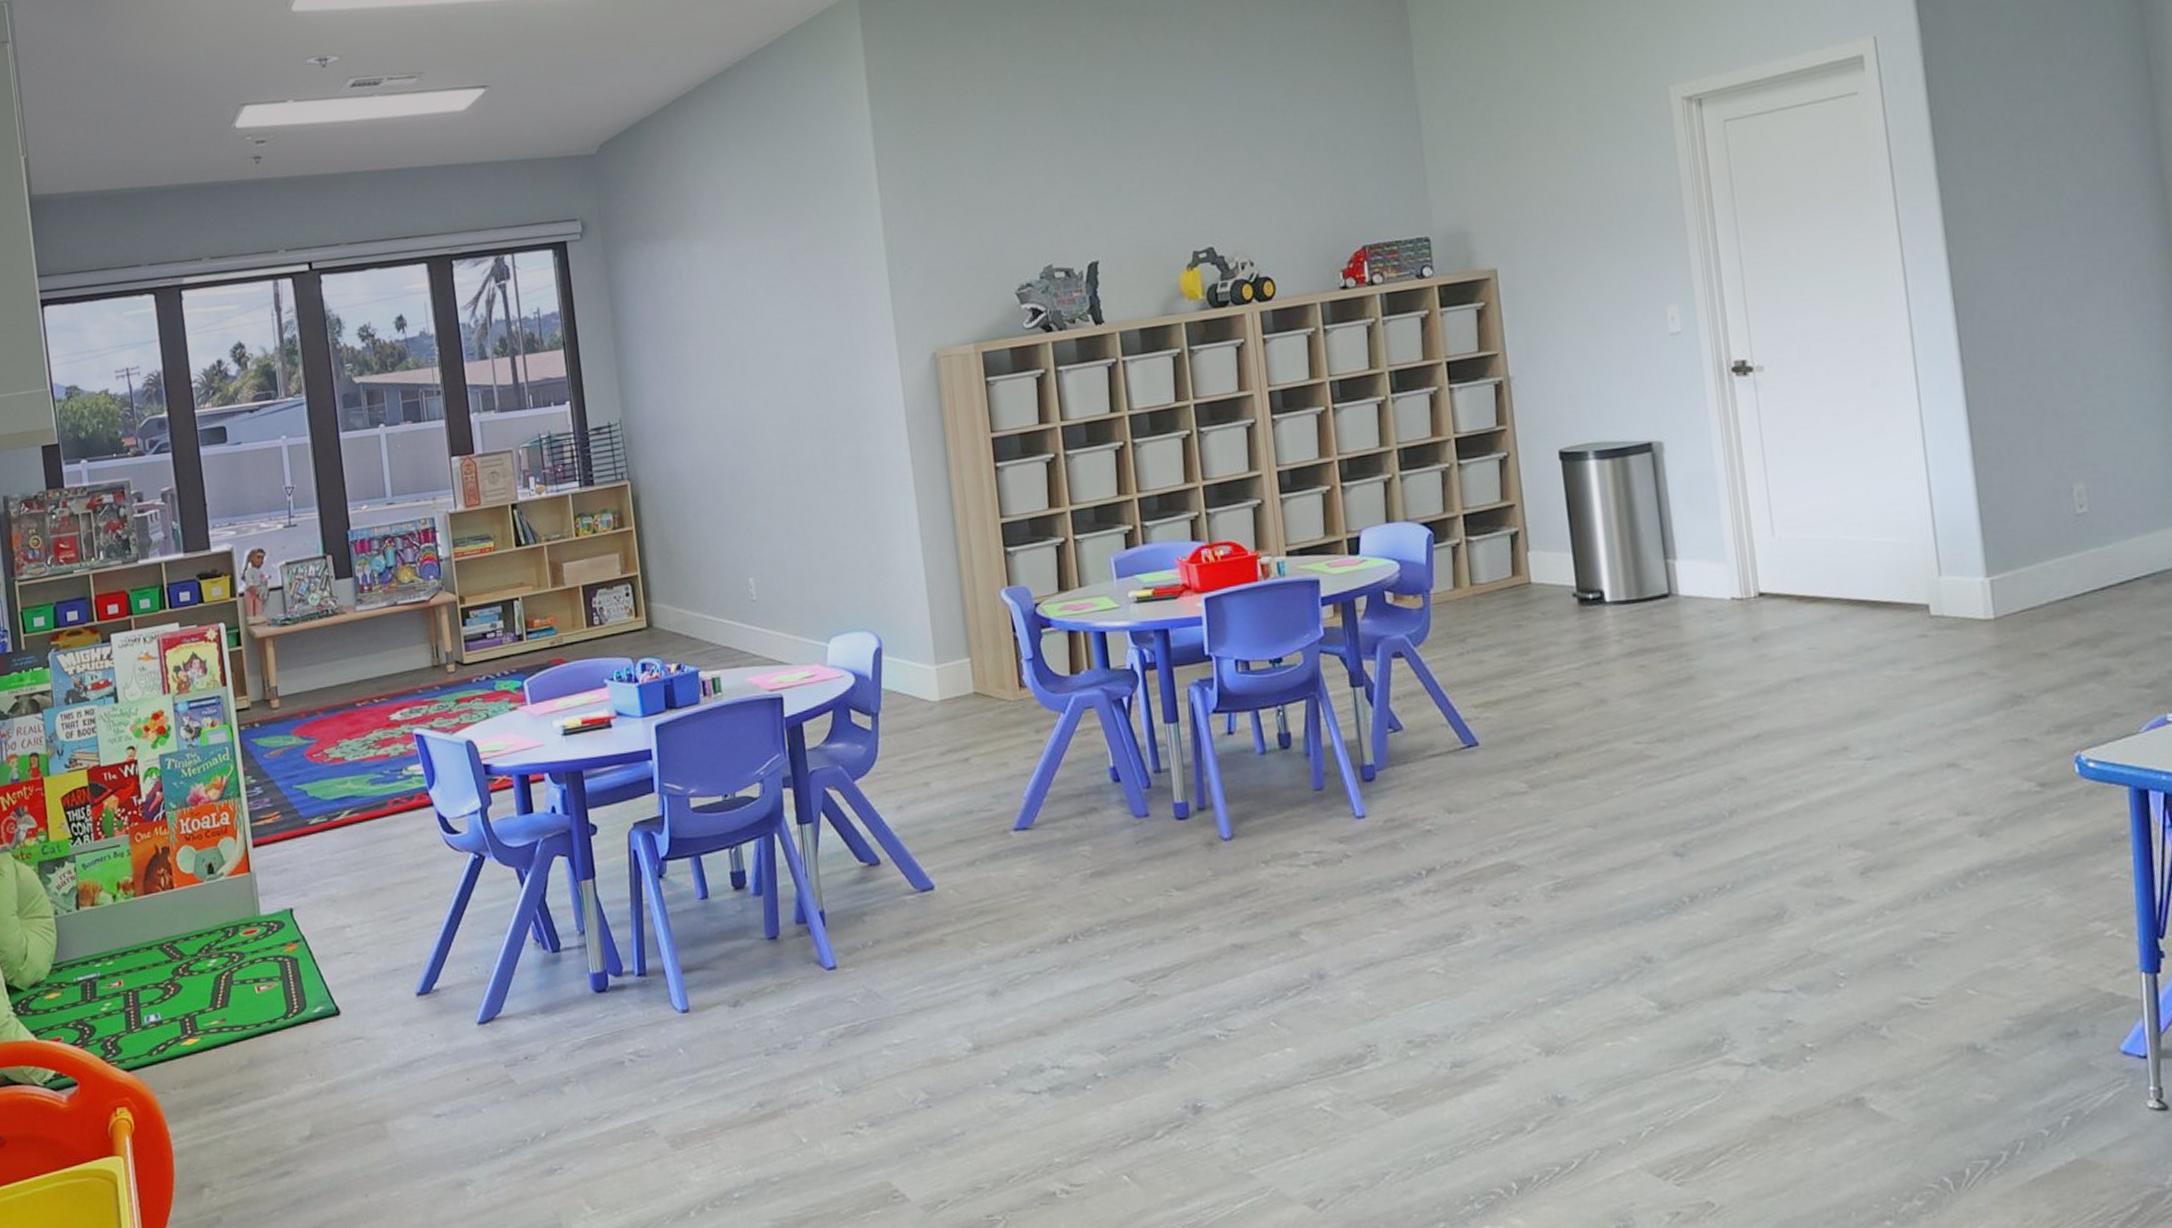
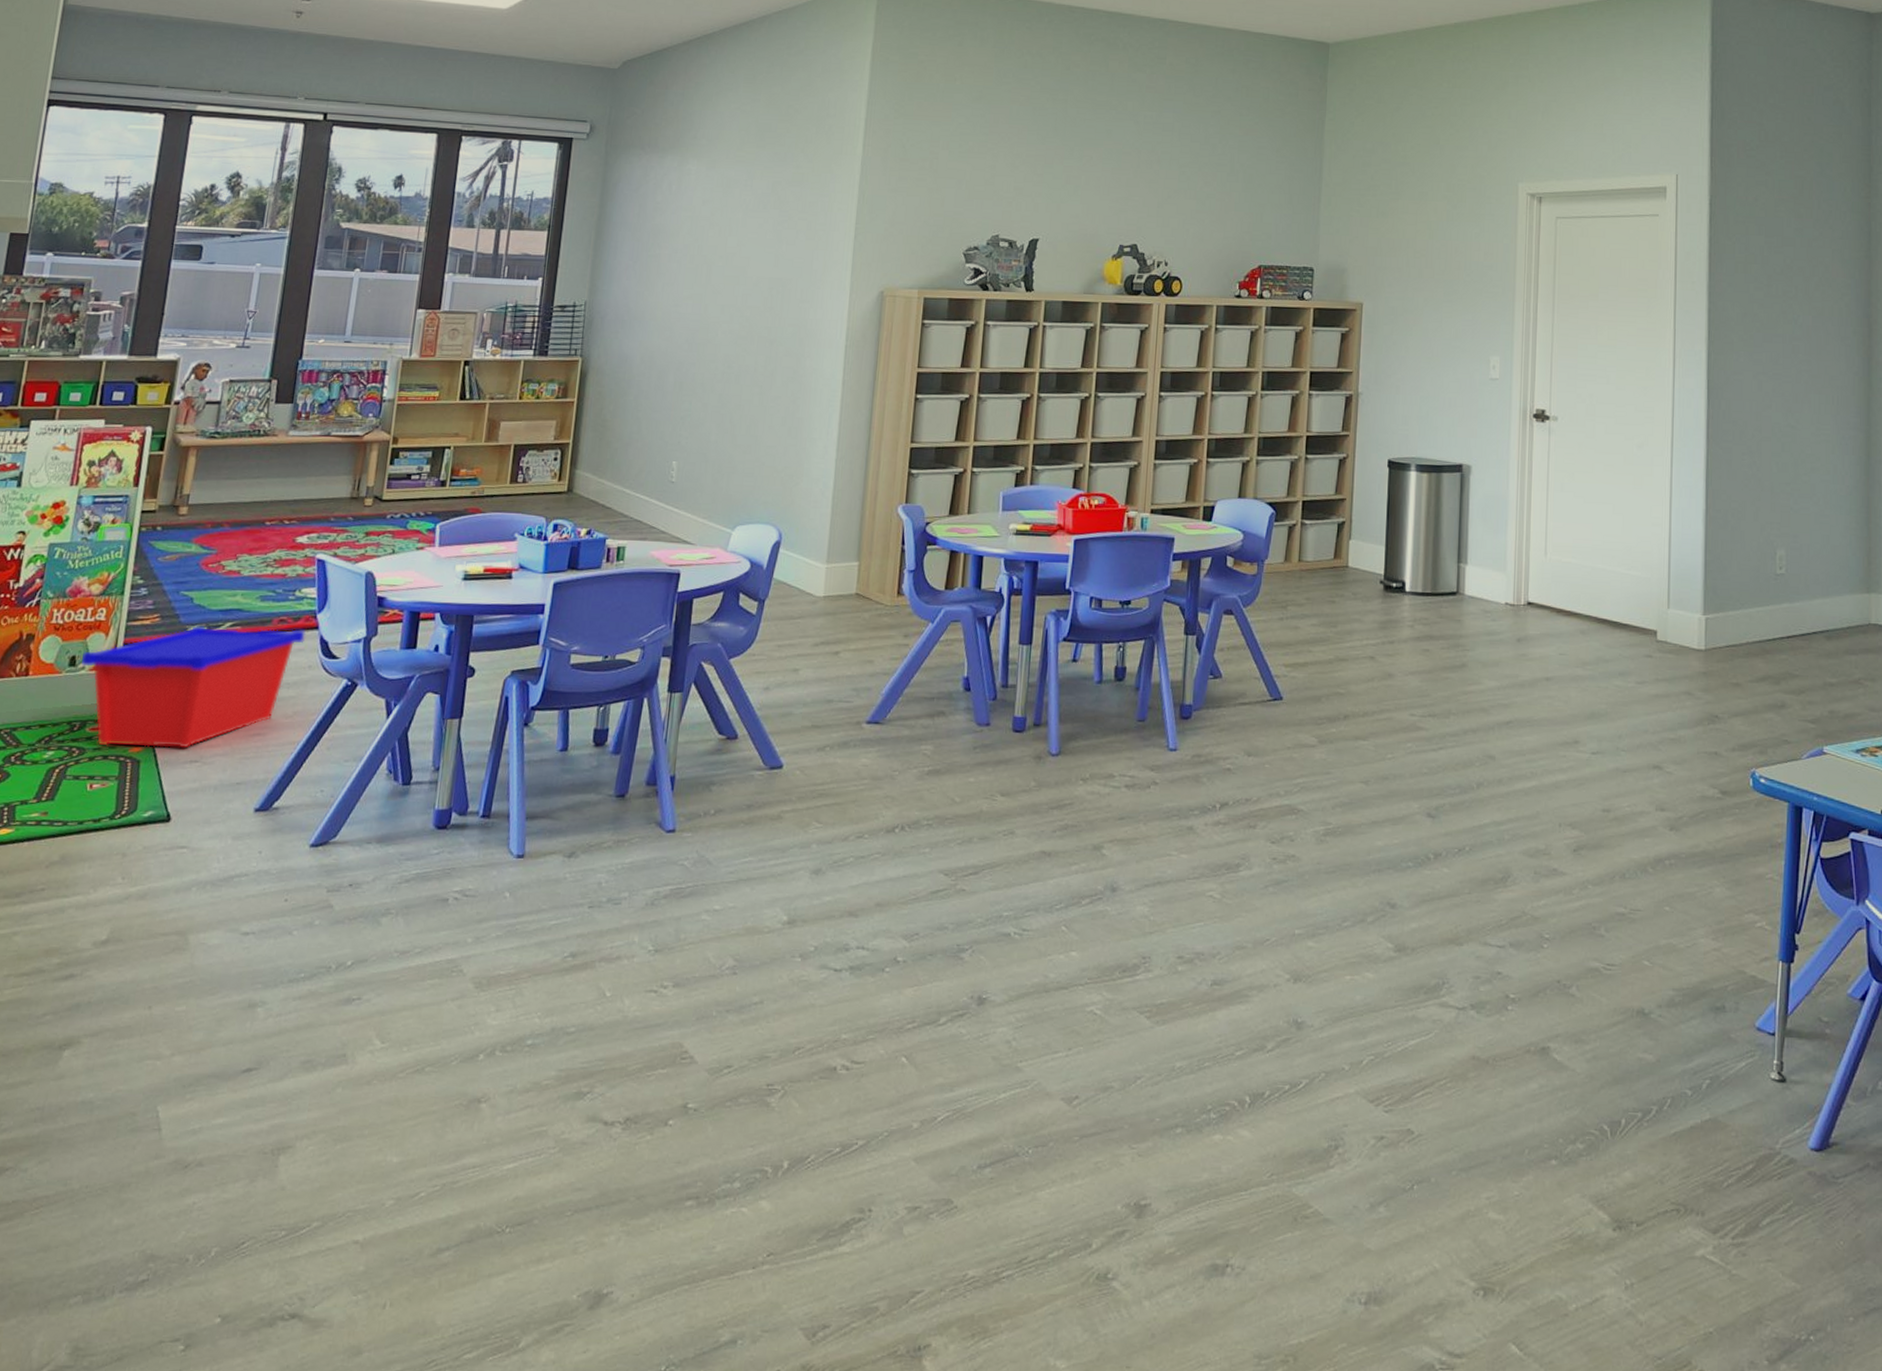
storage bin: none [218,808,423,948] -> present [81,626,306,749]

